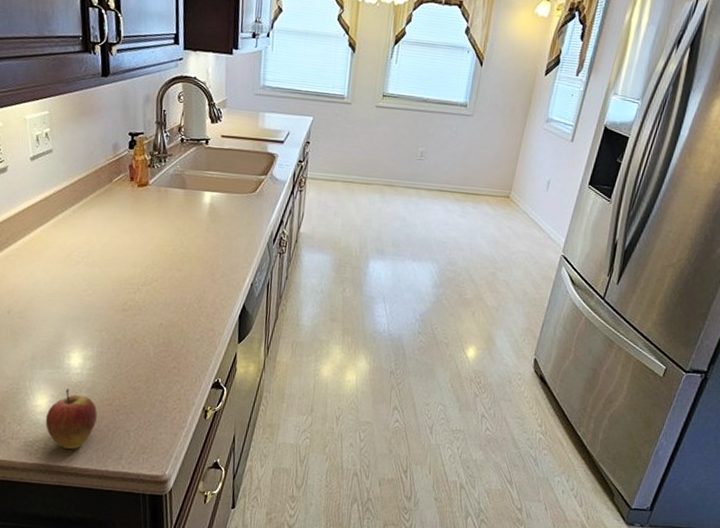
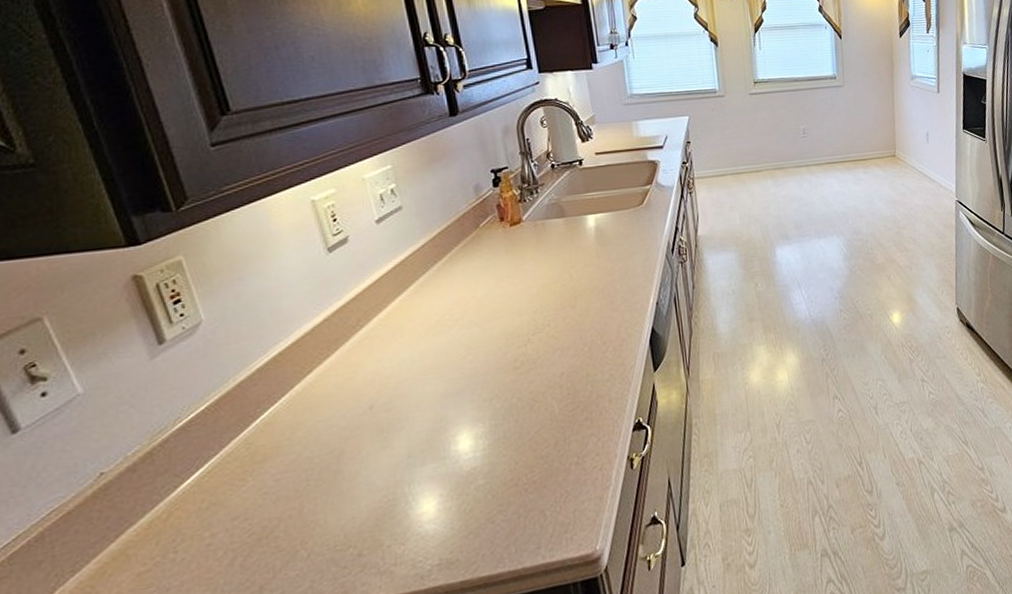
fruit: present [45,388,98,449] -> none [436,480,503,557]

